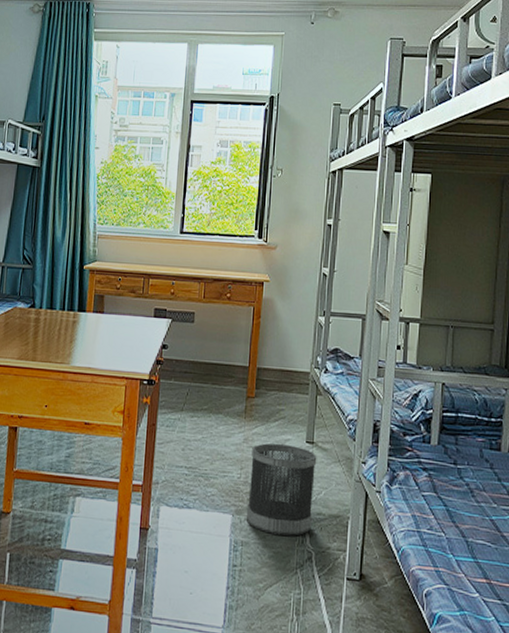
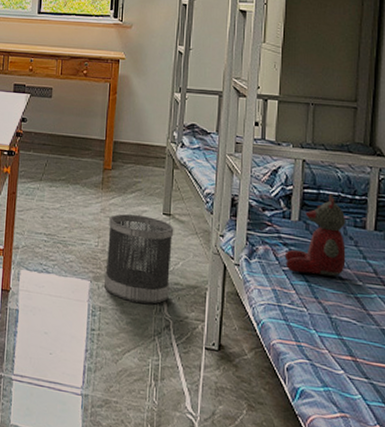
stuffed bear: none [424,416,483,500] -> present [284,193,346,277]

